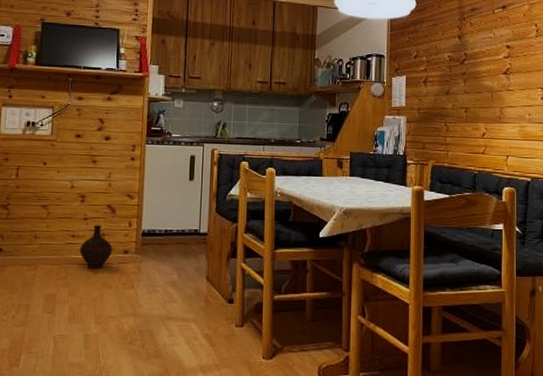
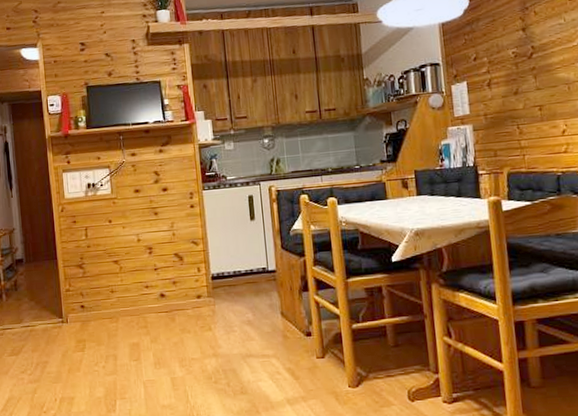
ceramic jug: present [79,225,113,269] -> none [155,273,186,316]

